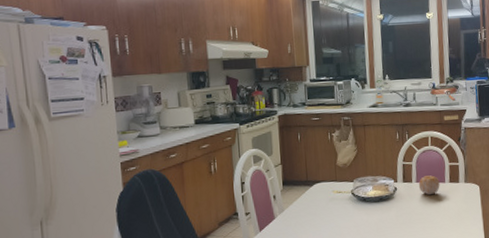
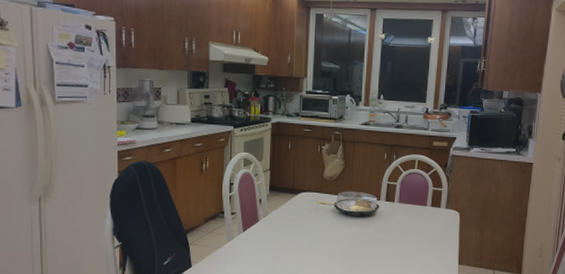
fruit: present [418,175,440,196] -> none [400,197,422,217]

